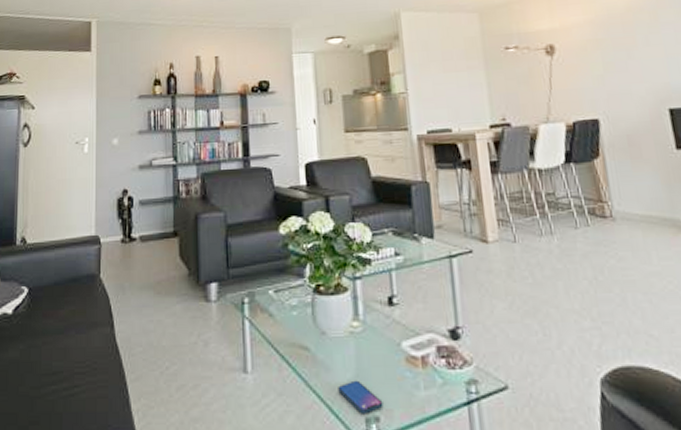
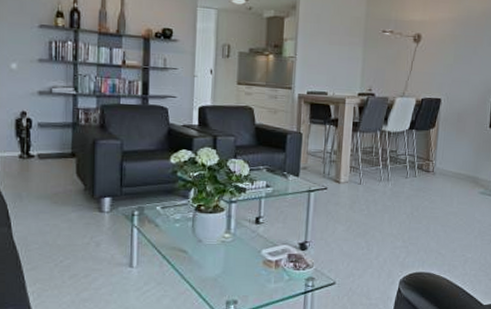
smartphone: present [338,380,383,414] -> none [207,275,241,299]

